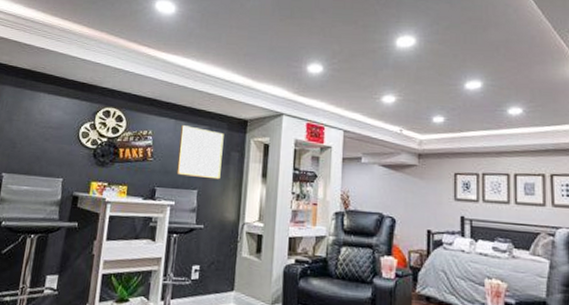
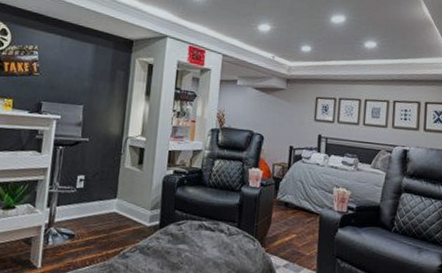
wall art: present [176,125,224,180] -> none [63,42,110,96]

